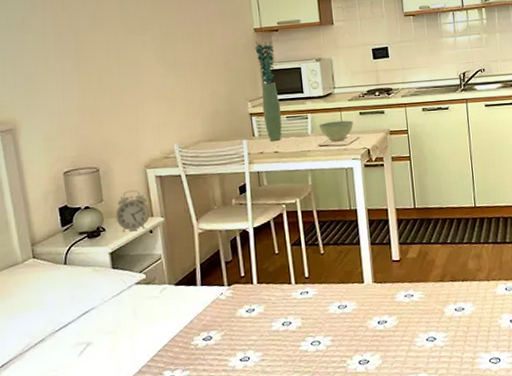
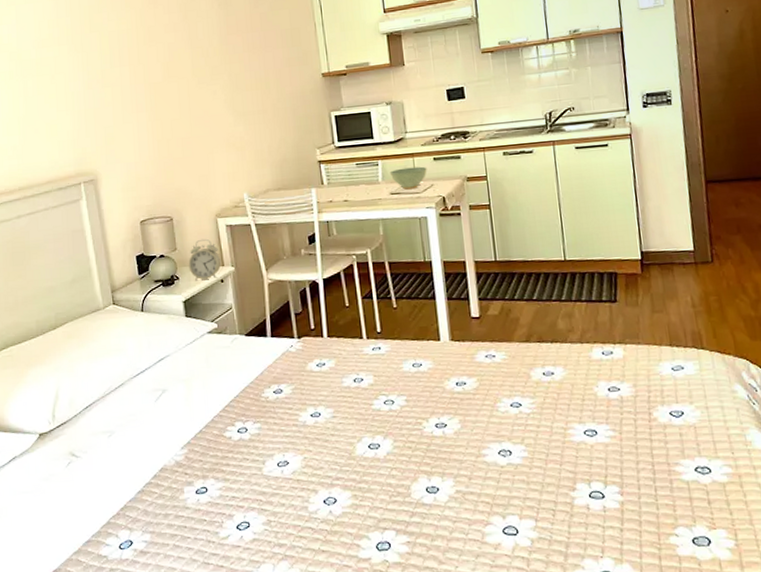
vase: present [255,40,282,142] -> none [323,85,352,191]

